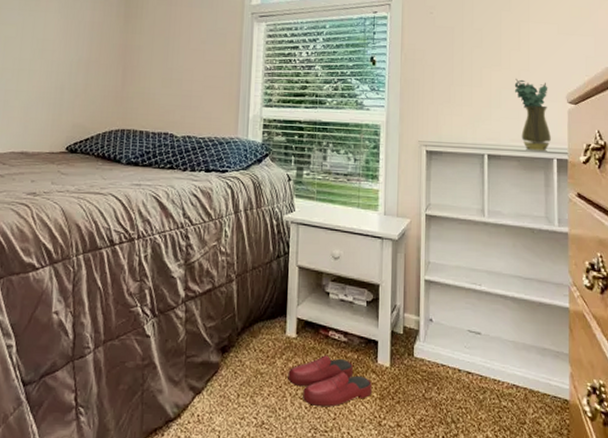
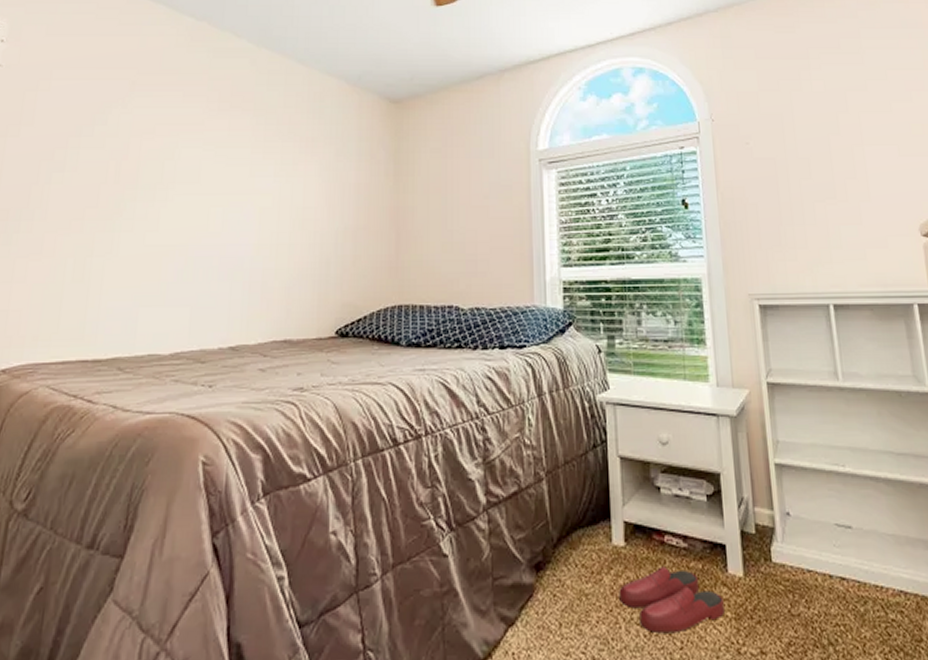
vase: present [514,79,551,152] -> none [855,212,908,297]

